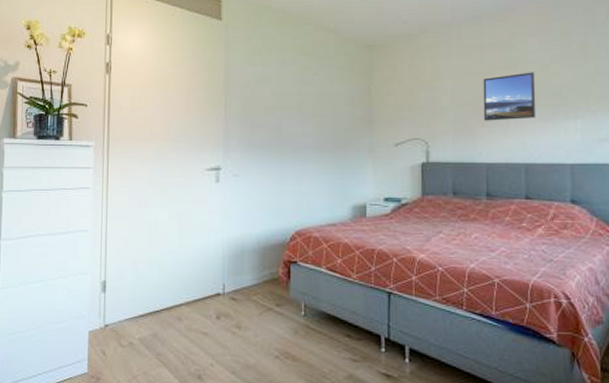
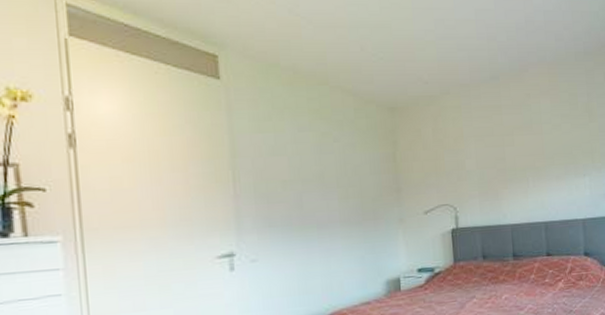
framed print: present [483,72,537,121] -> none [503,132,552,183]

